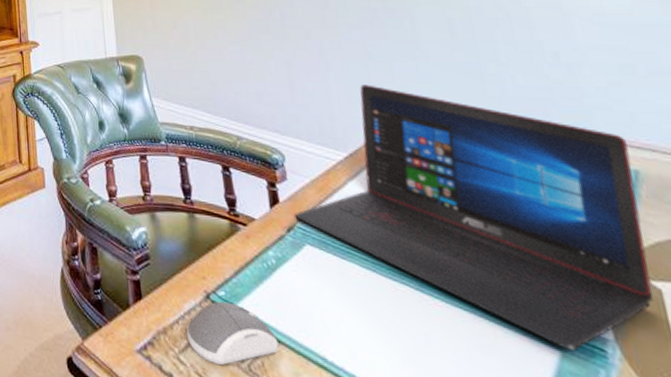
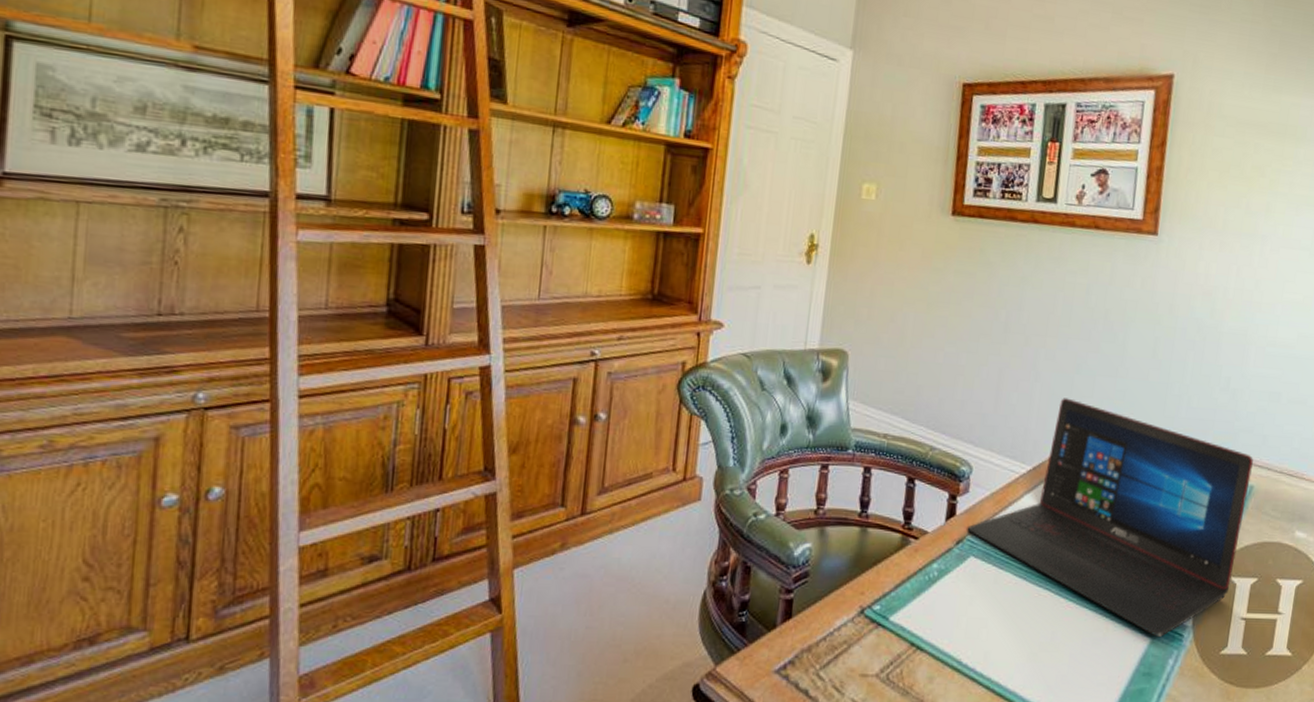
computer mouse: present [186,301,279,365] -> none [831,615,921,676]

